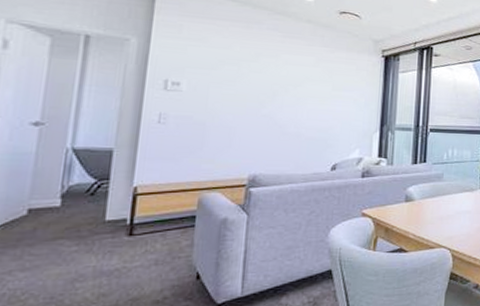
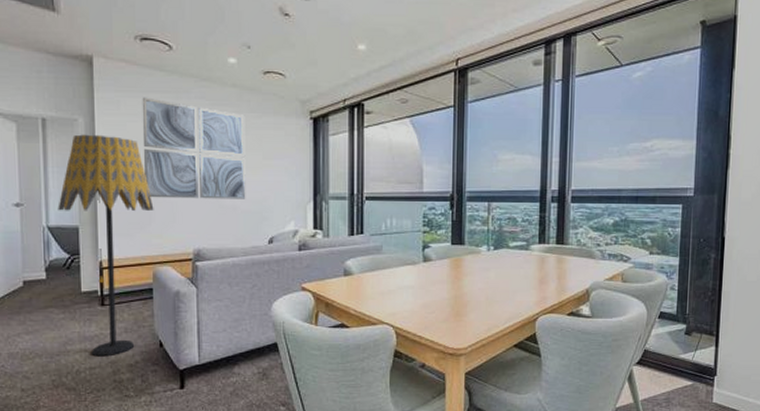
floor lamp: none [89,54,208,294] -> present [58,134,154,357]
wall art: none [201,24,318,127] -> present [142,97,246,199]

